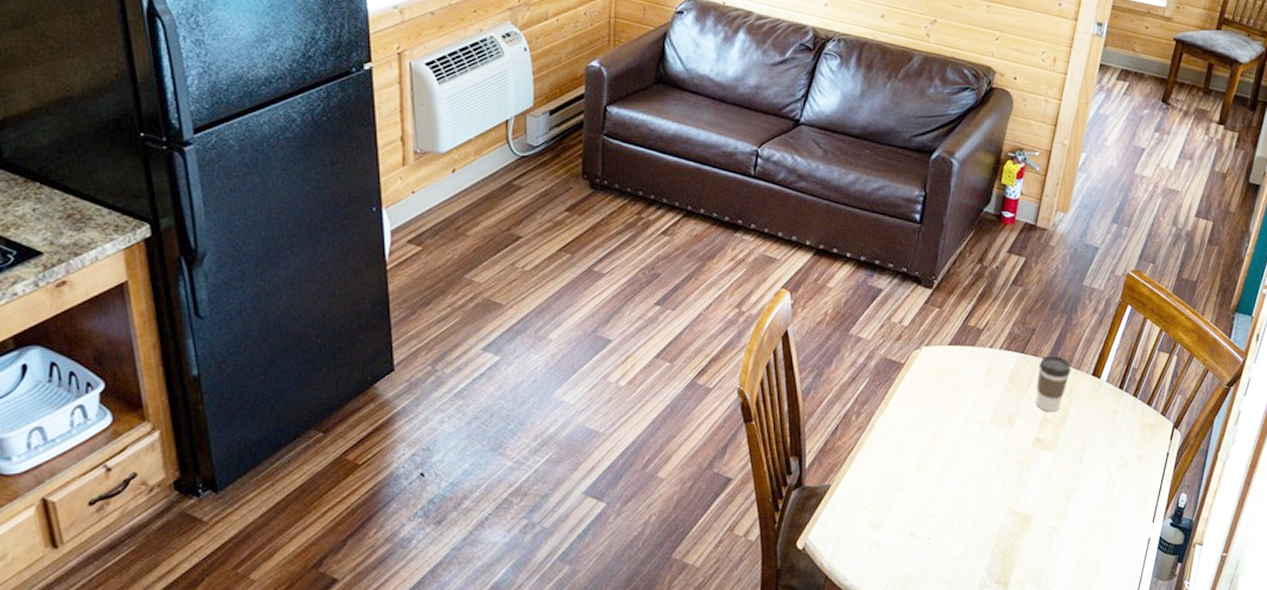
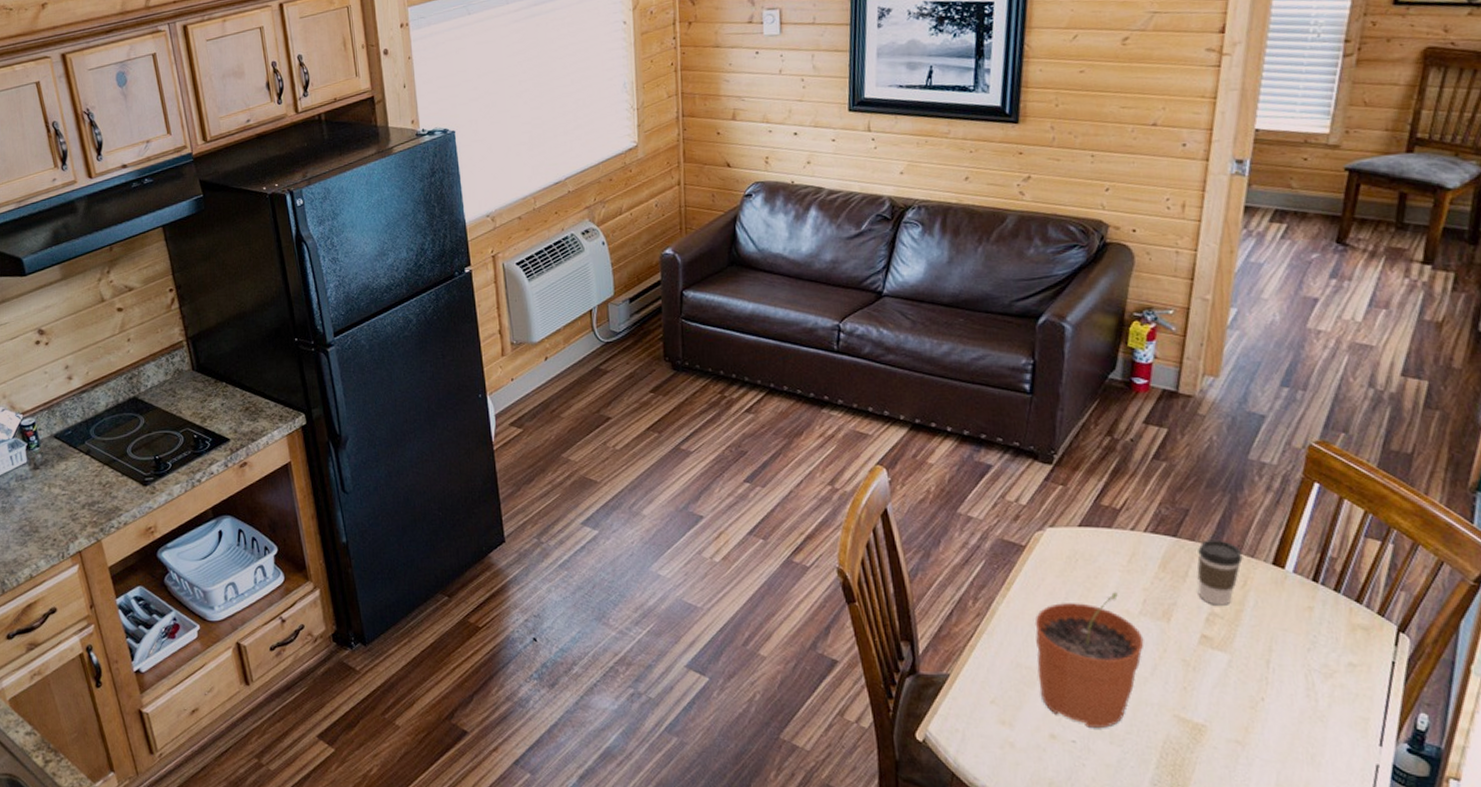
plant pot: none [905,403,991,525] -> present [1035,592,1145,728]

